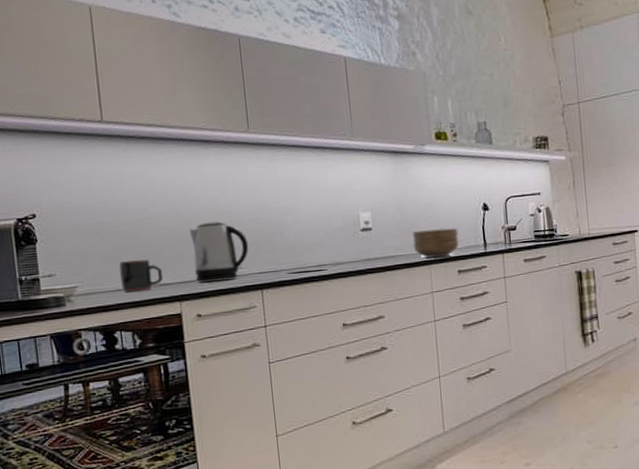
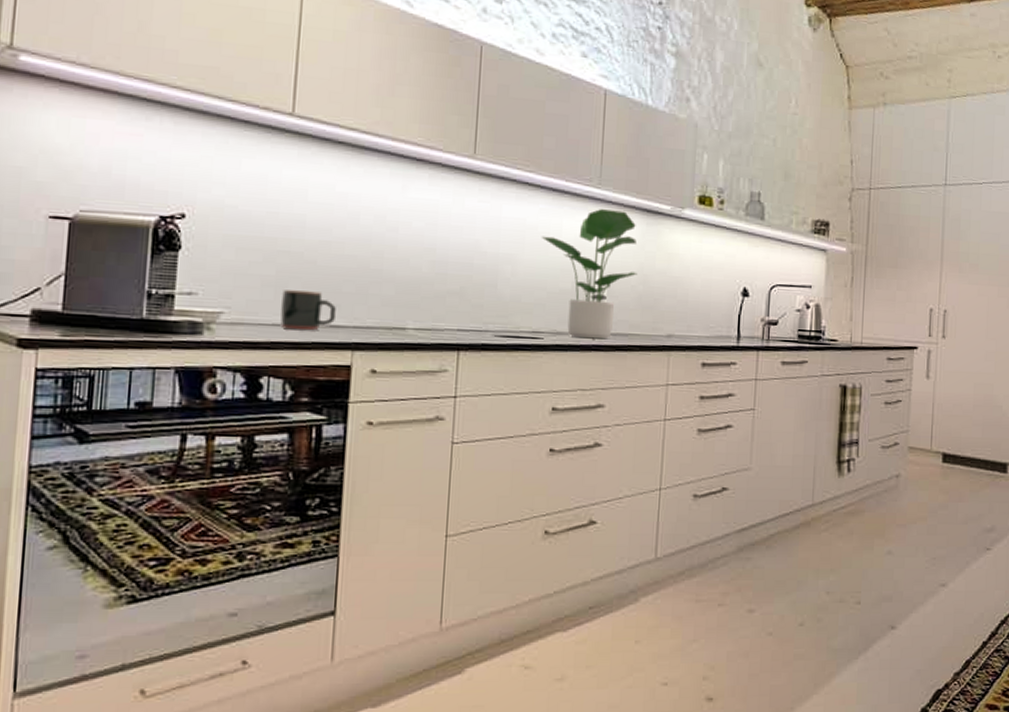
kettle: present [190,221,249,282] -> none [378,258,452,333]
potted plant: none [313,156,395,266] -> present [542,209,638,340]
bowl: present [412,227,459,258] -> none [652,308,709,345]

